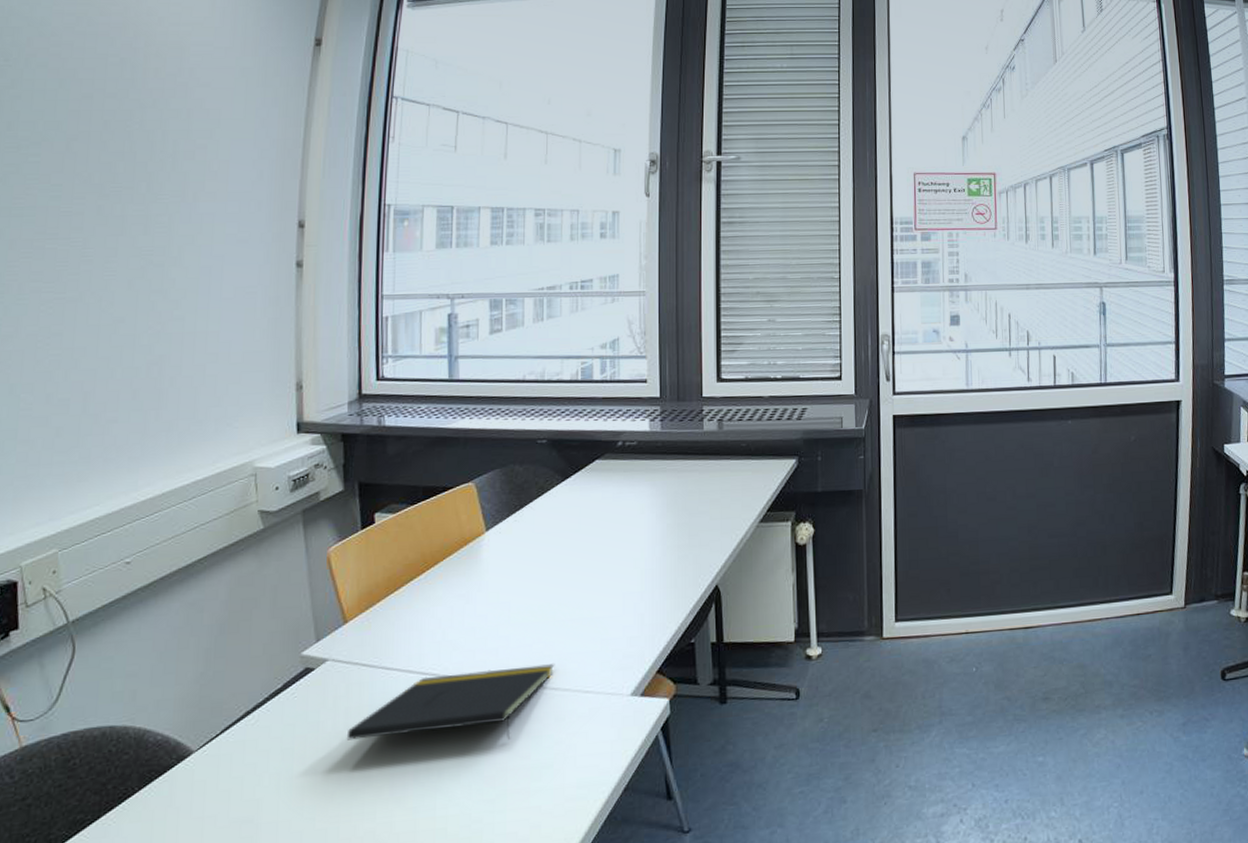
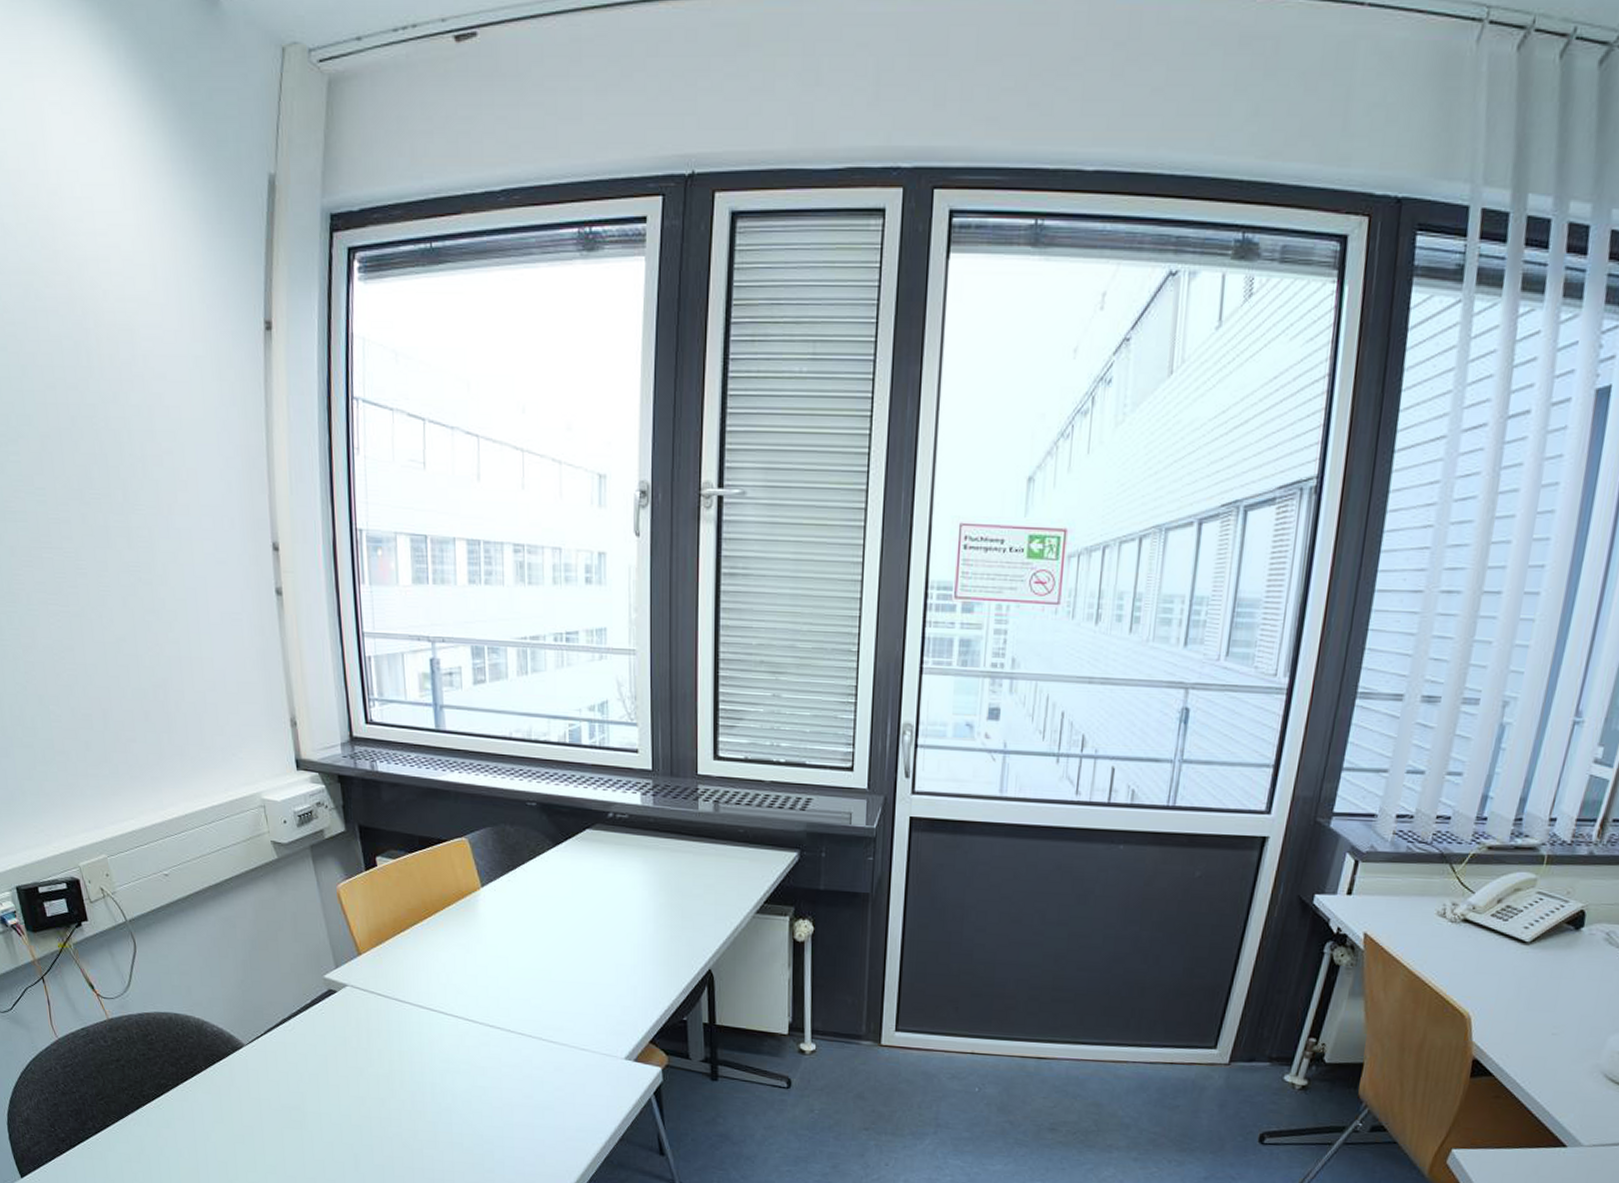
notepad: present [346,664,555,740] -> none [370,1013,553,1080]

